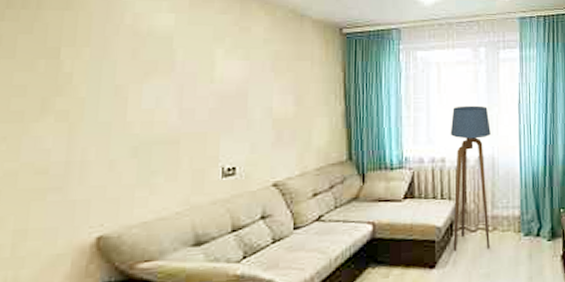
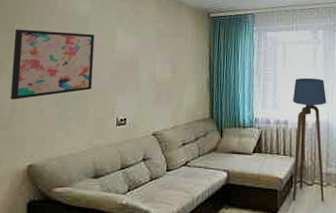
wall art: none [61,53,185,151] -> present [10,29,95,100]

